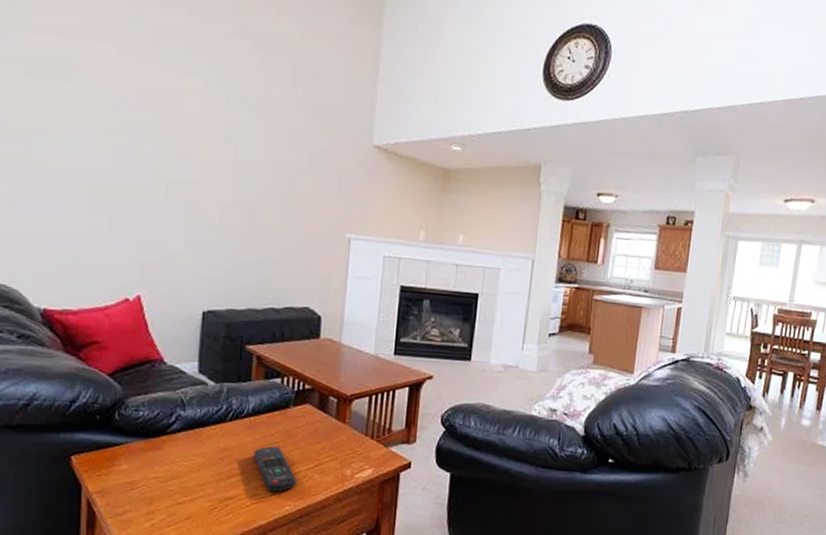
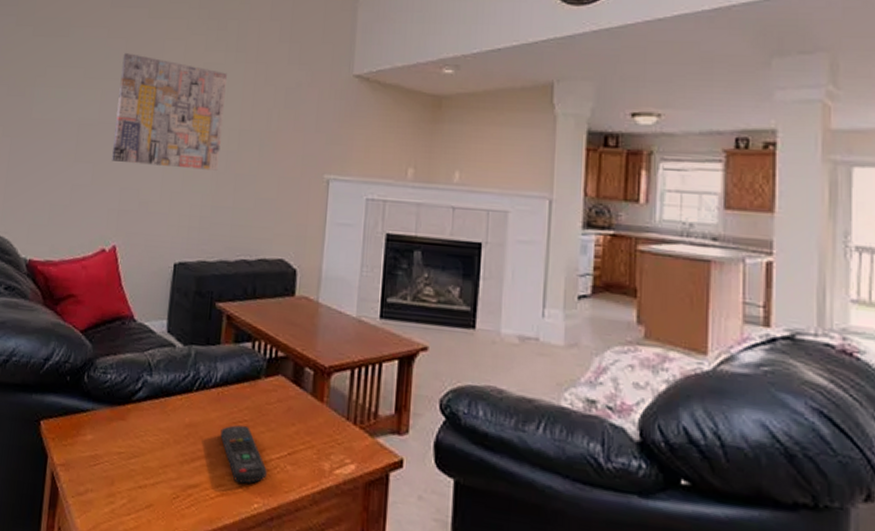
wall art: none [130,105,250,227] -> present [112,53,227,171]

